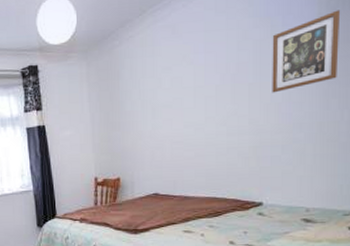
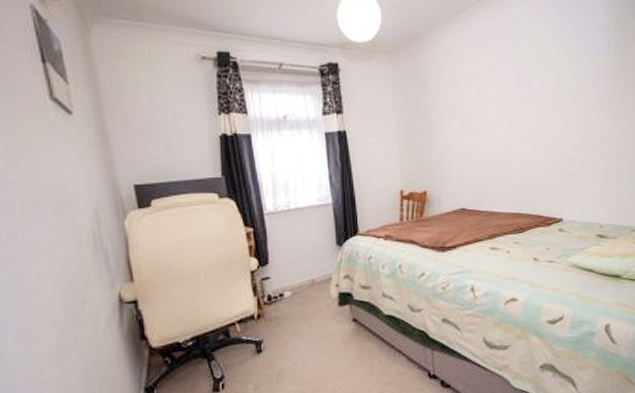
picture frame: present [272,10,341,93] -> none [569,37,625,111]

